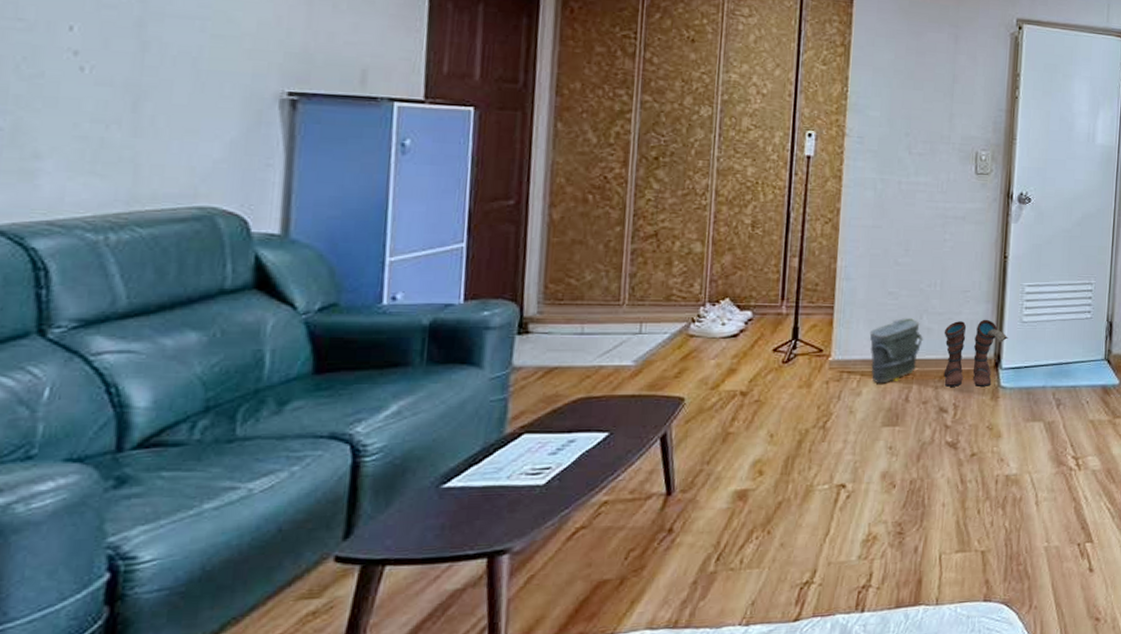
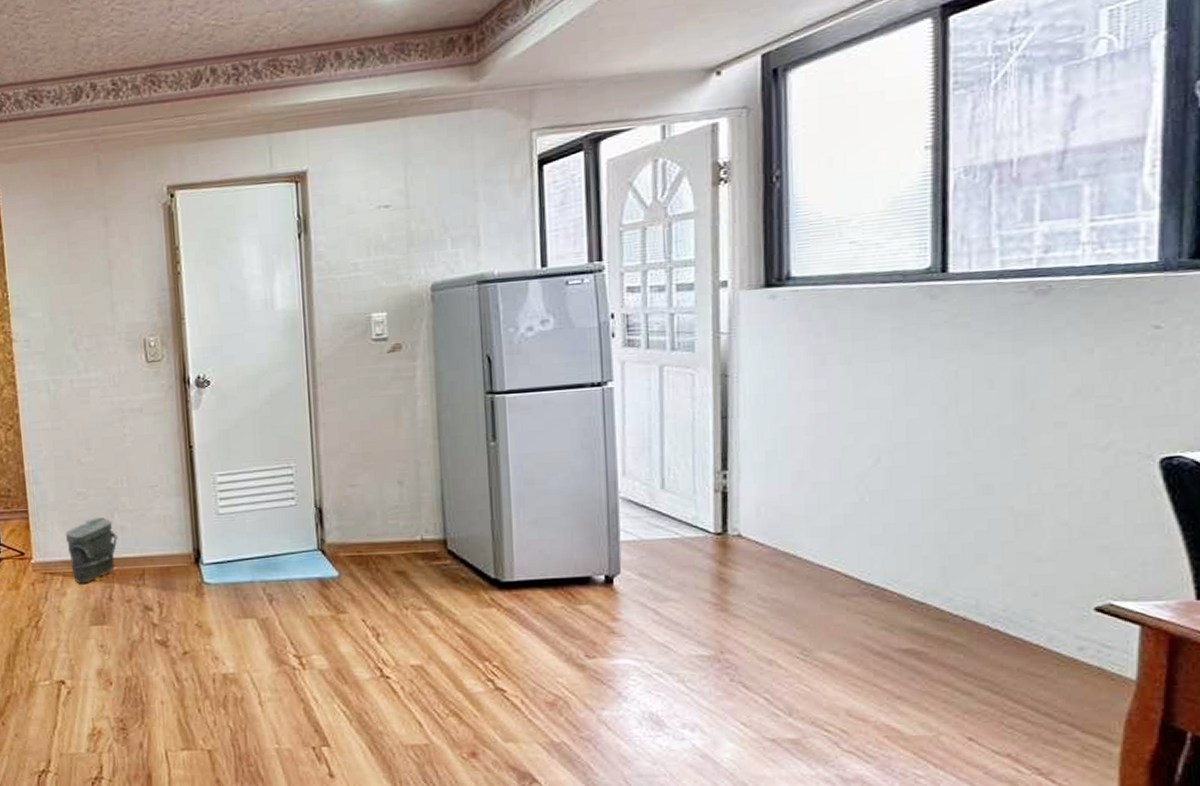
boots: present [943,319,1008,387] -> none [137,513,205,585]

